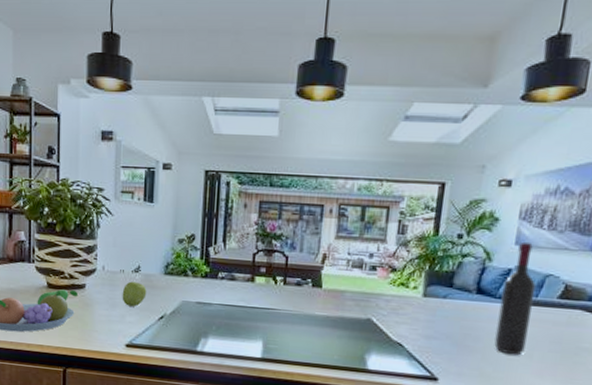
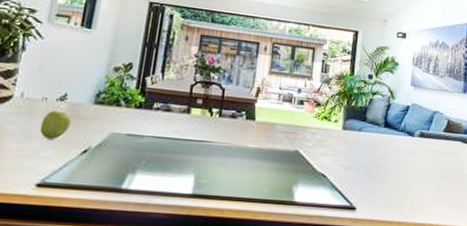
wine bottle: present [494,243,536,355] -> none [400,84,428,183]

